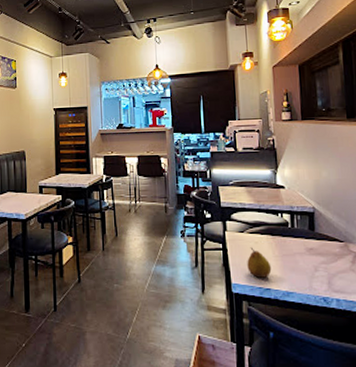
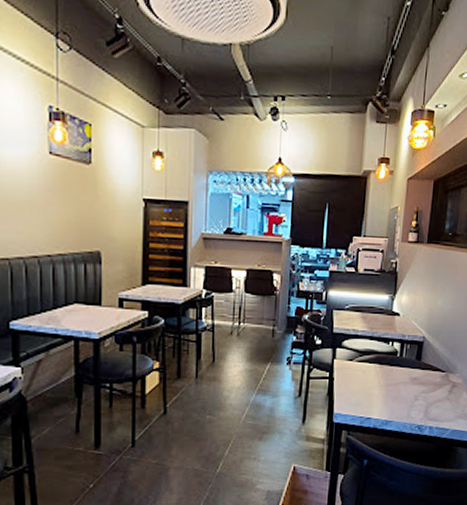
fruit: present [247,247,272,278] -> none [351,376,375,407]

